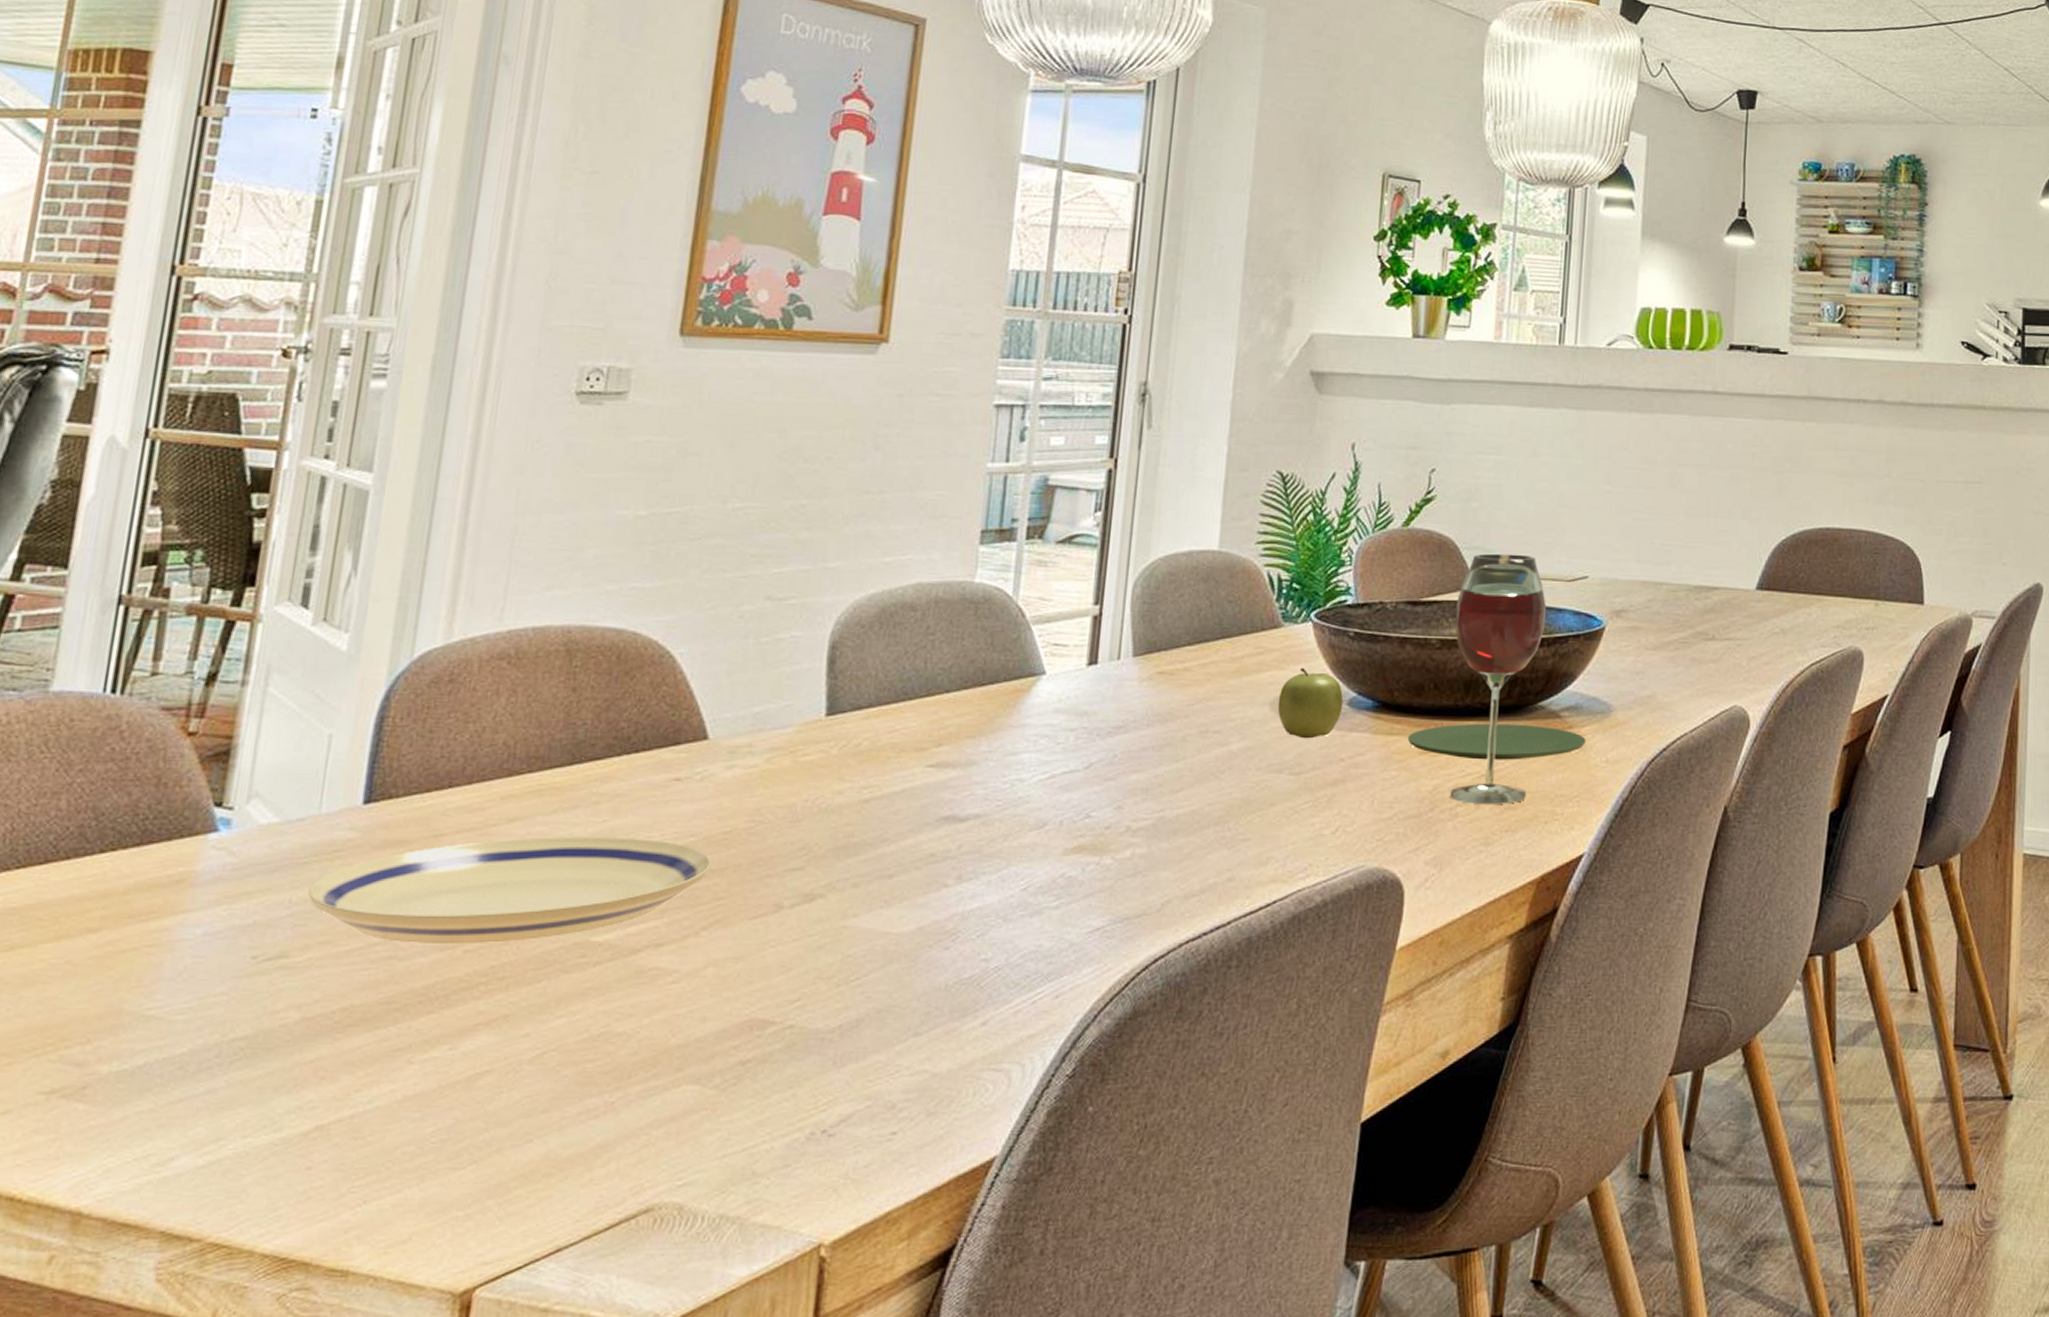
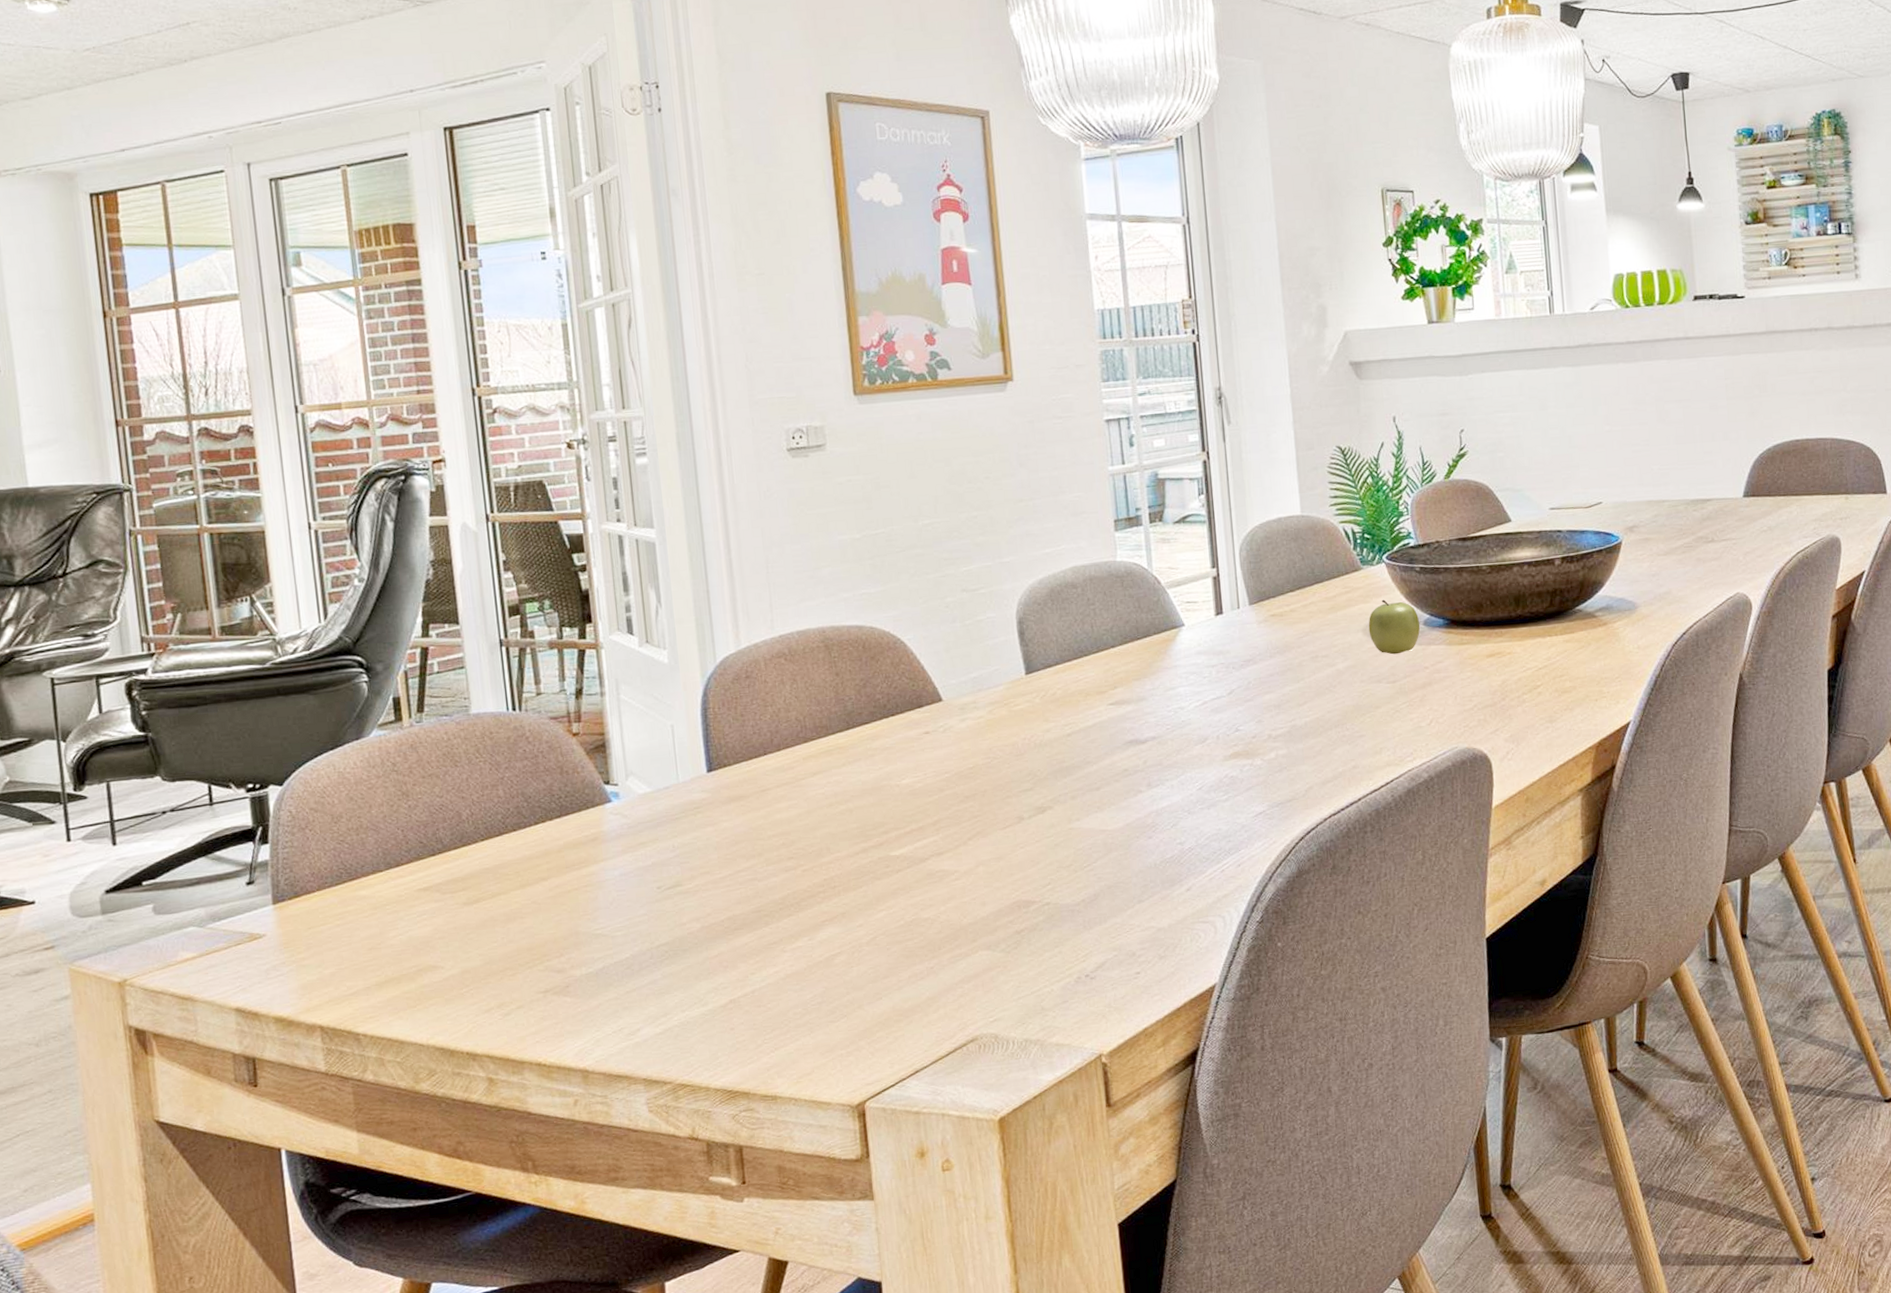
plate: present [308,837,711,945] -> none [684,778,965,869]
plate: present [1407,723,1586,760] -> none [1475,625,1619,657]
wineglass: present [1450,553,1546,804] -> none [1498,490,1578,692]

